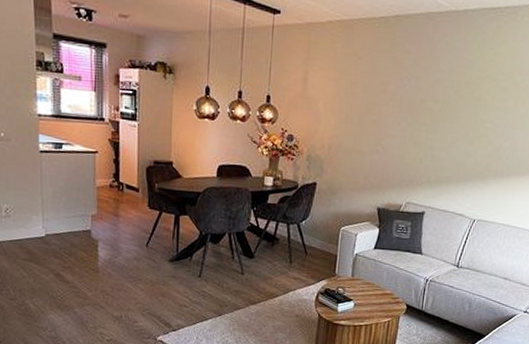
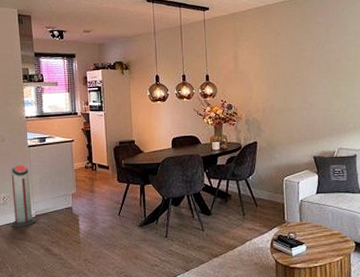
air purifier: none [15,172,46,247] -> present [11,165,36,228]

